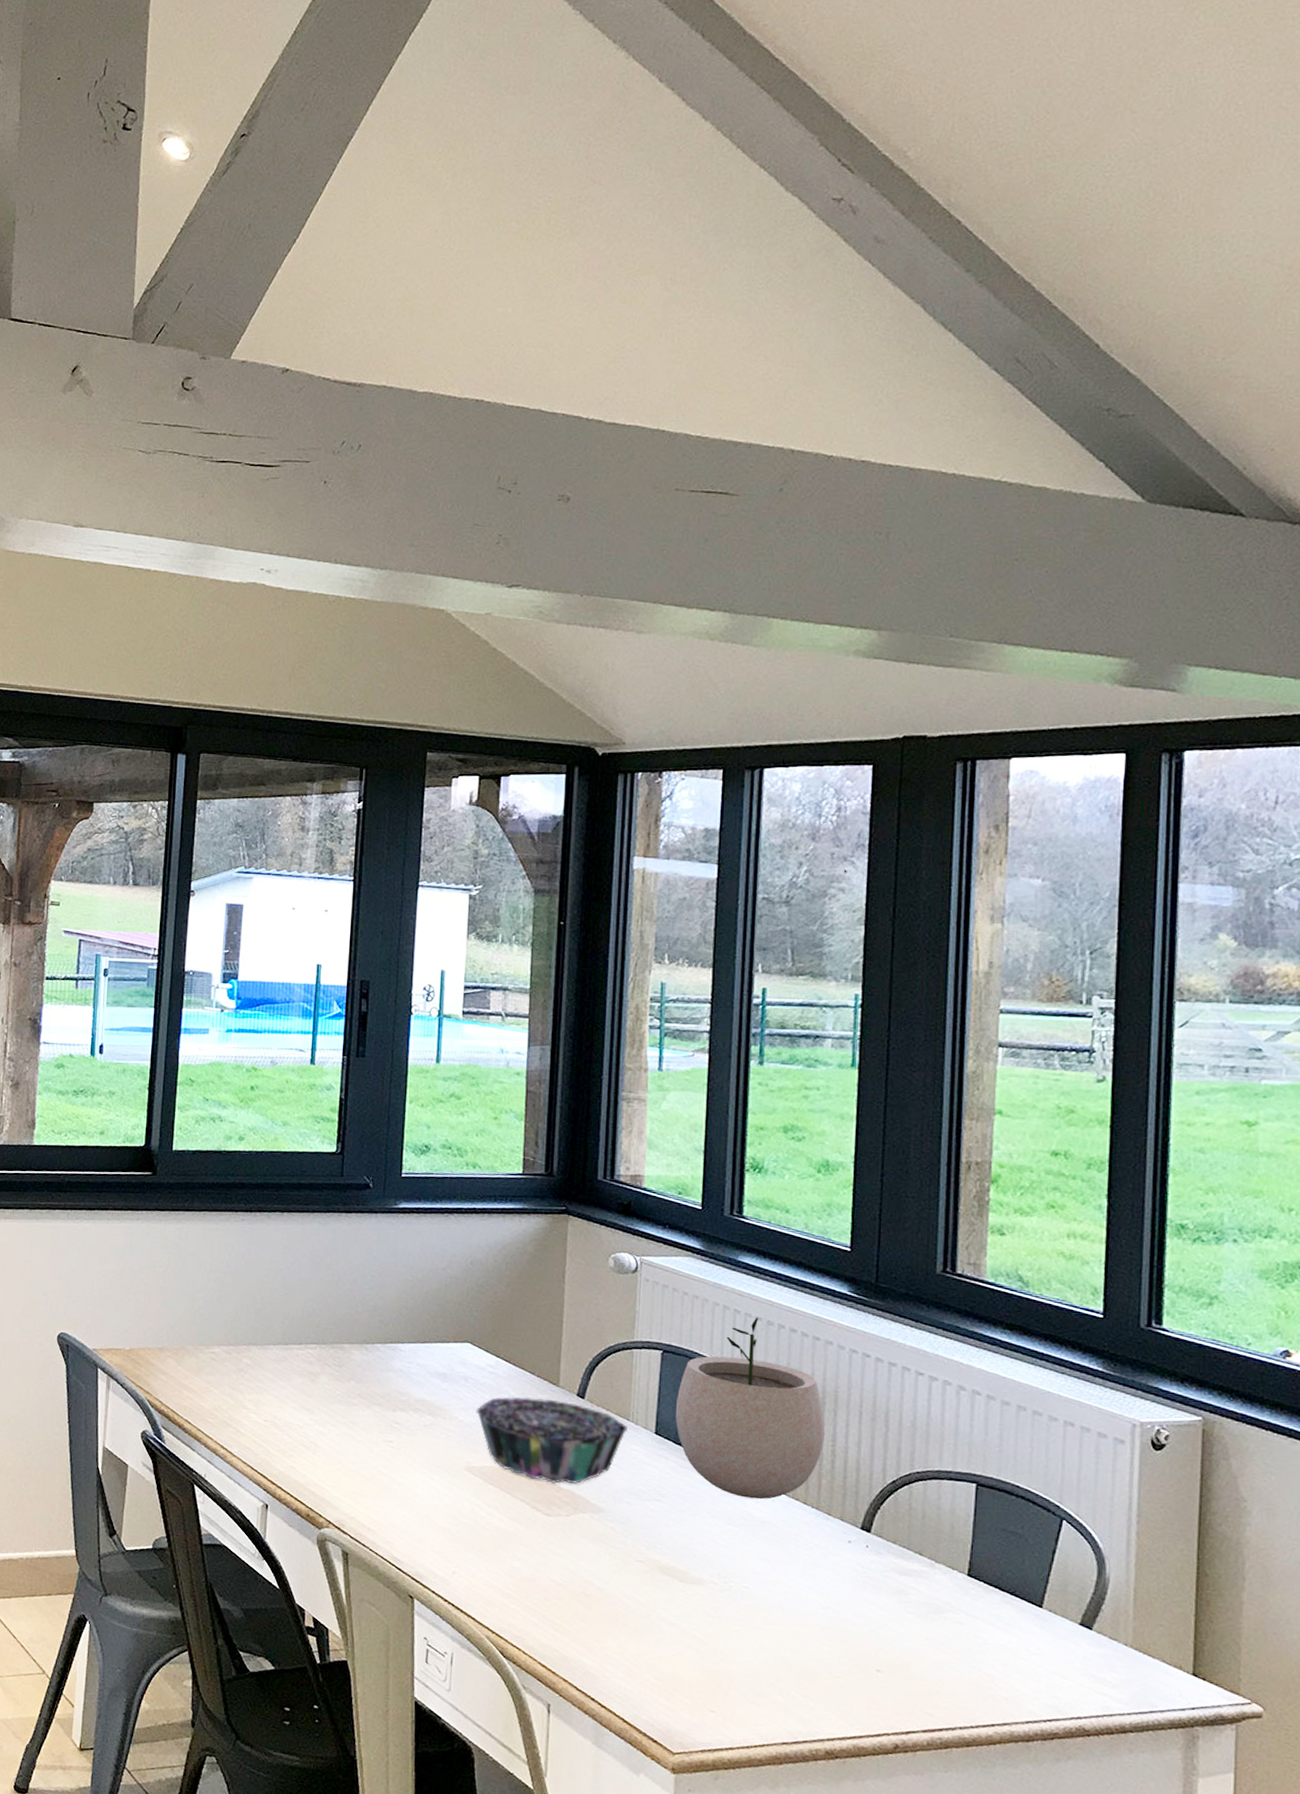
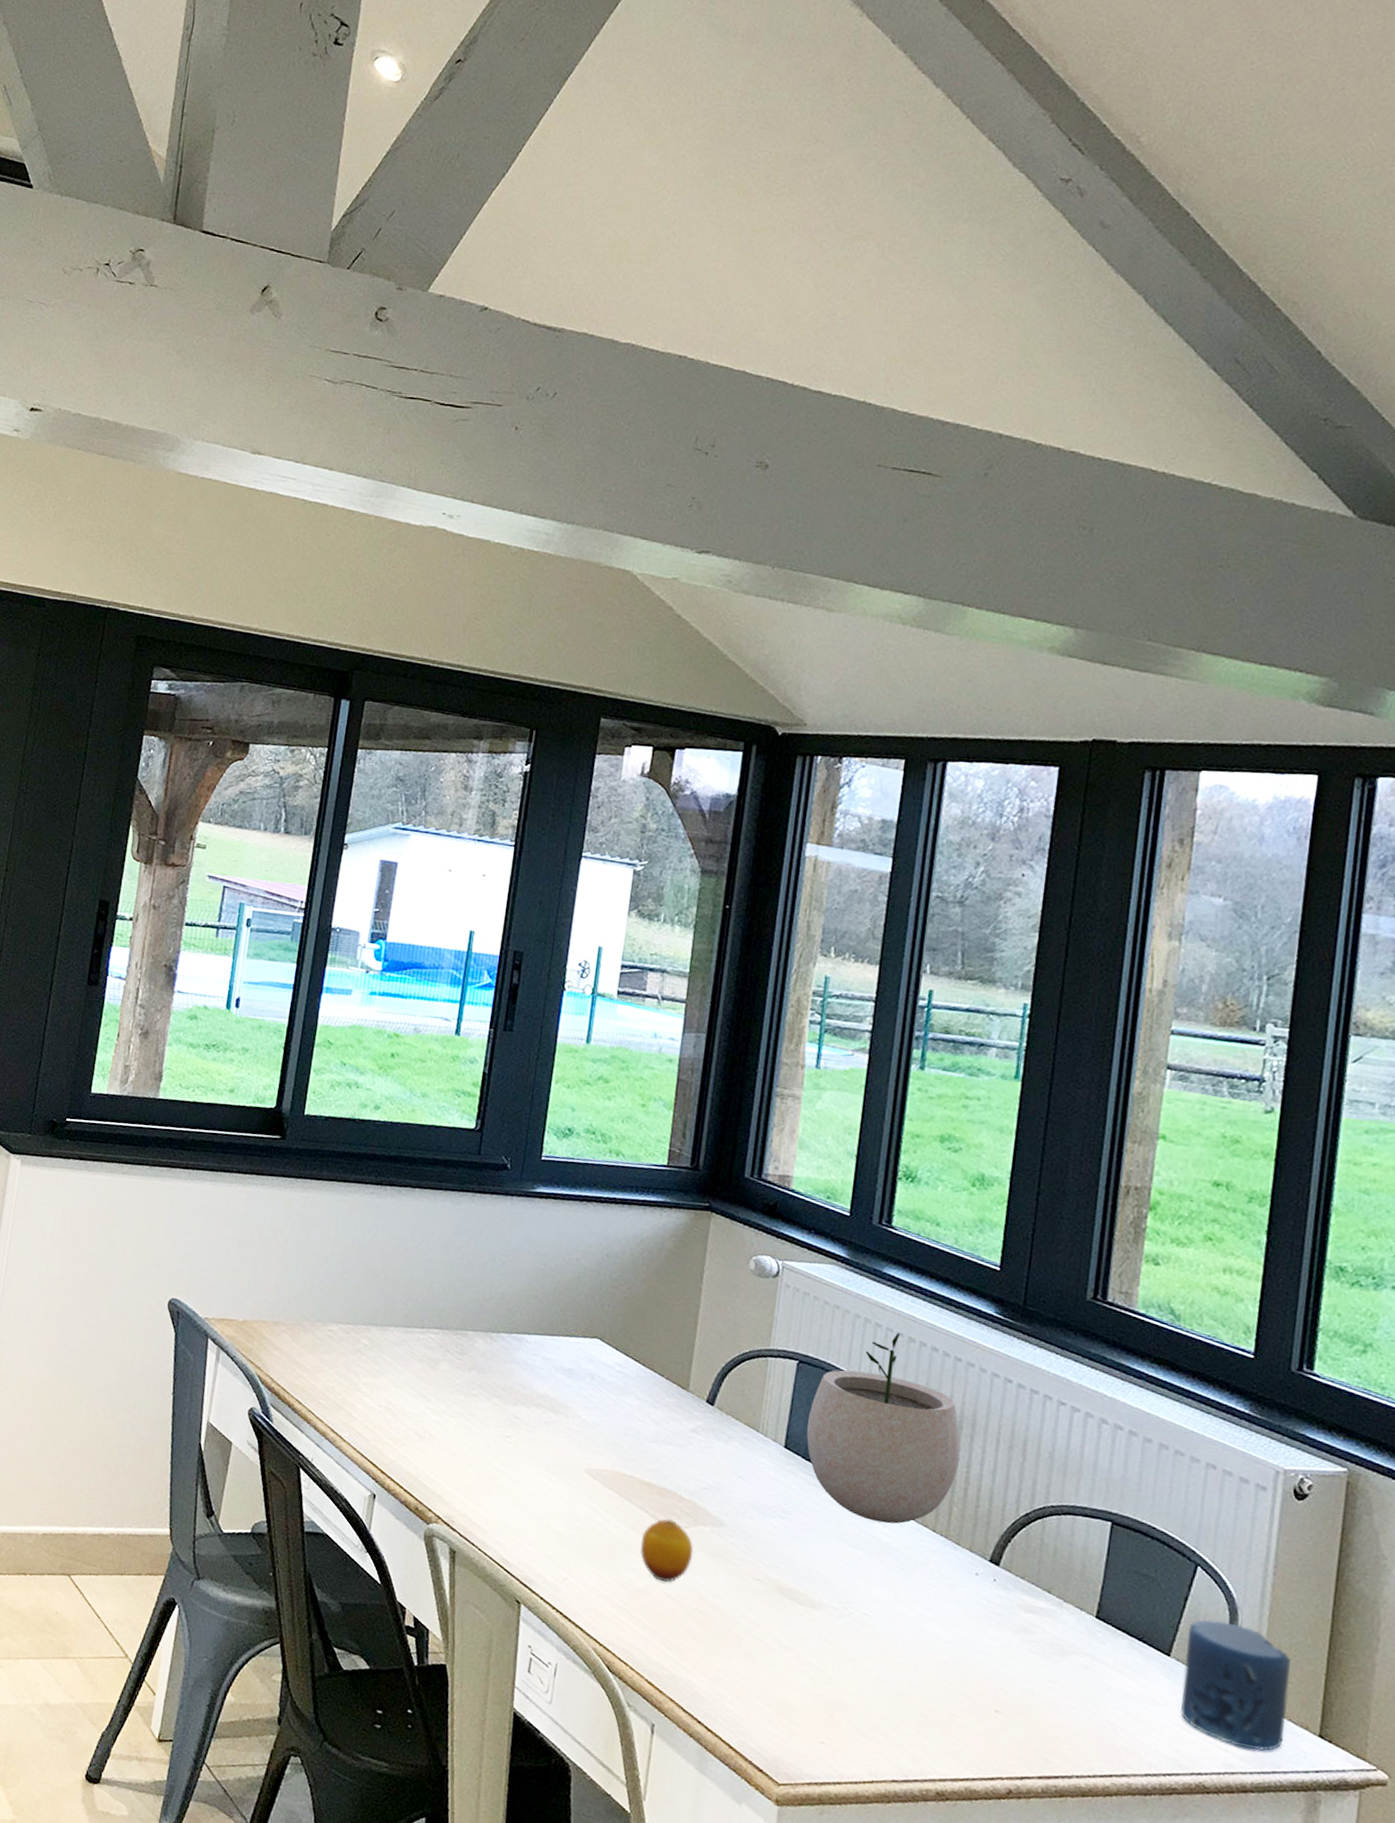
decorative bowl: present [476,1396,628,1484] -> none [600,1397,757,1495]
fruit: none [524,1508,575,1569] -> present [640,1518,694,1583]
candle: none [1056,1570,1160,1692] -> present [1181,1620,1291,1751]

